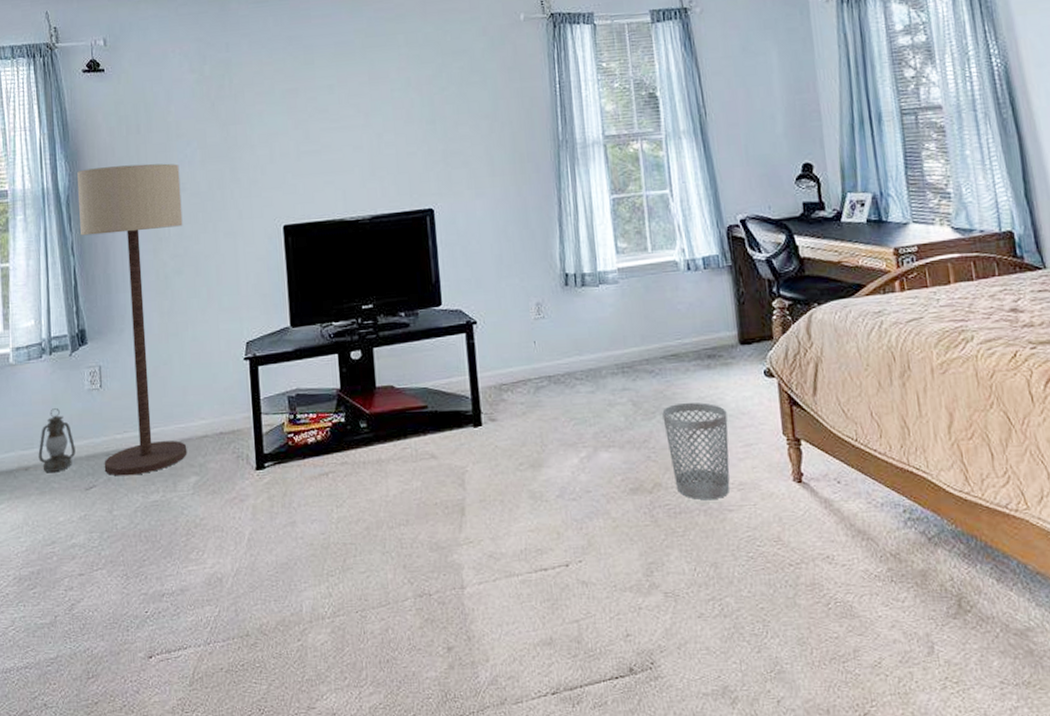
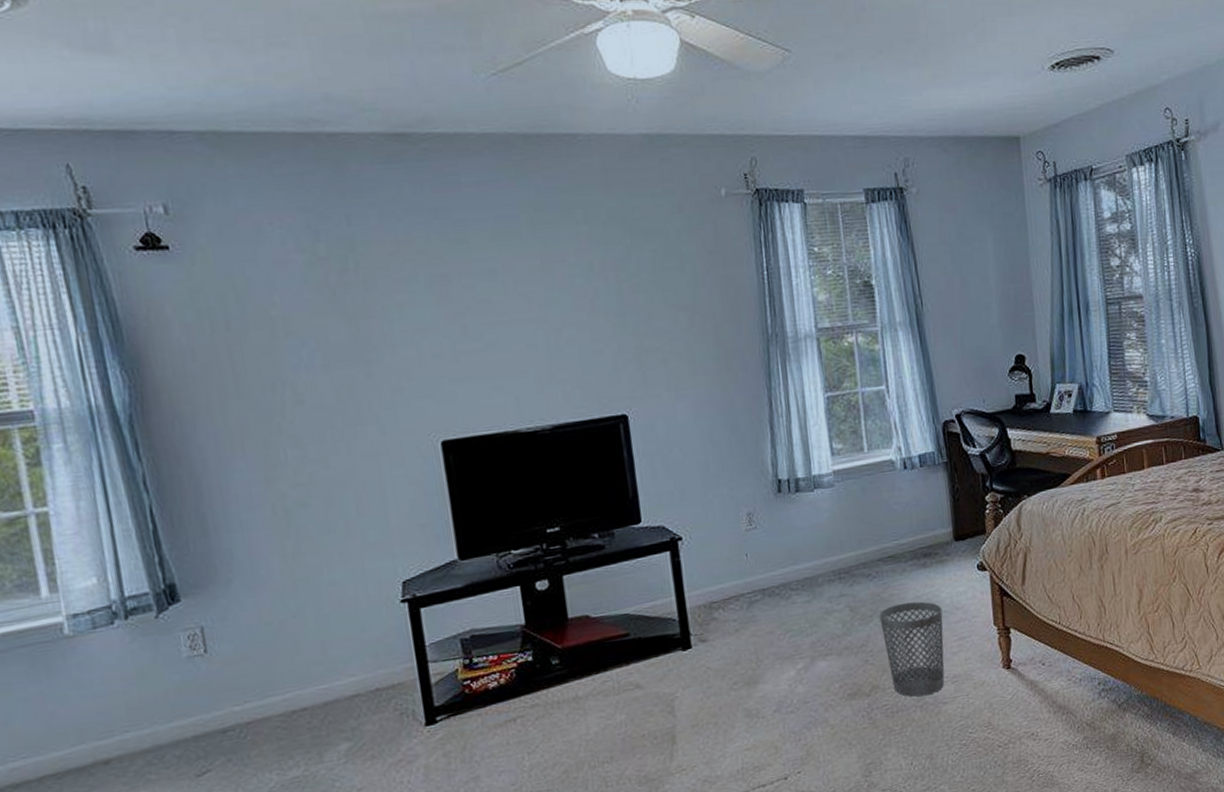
lantern: present [38,408,76,472] -> none [122,684,178,763]
floor lamp: present [77,163,188,476] -> none [141,369,335,755]

